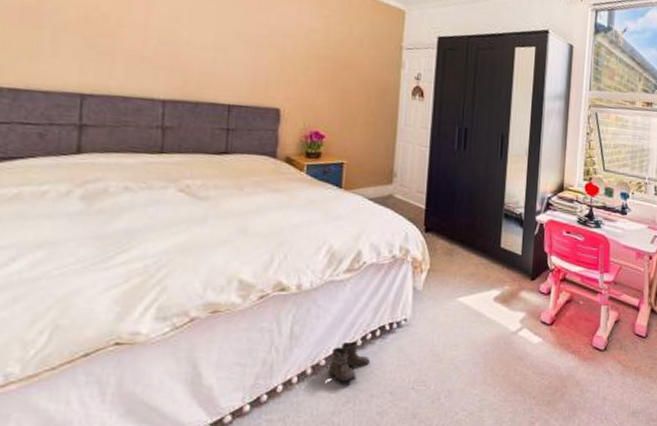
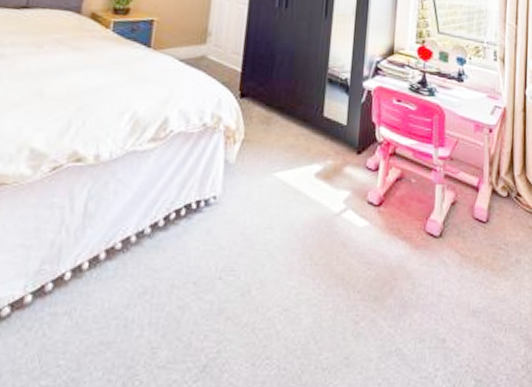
boots: present [328,341,370,383] -> none [123,221,172,270]

